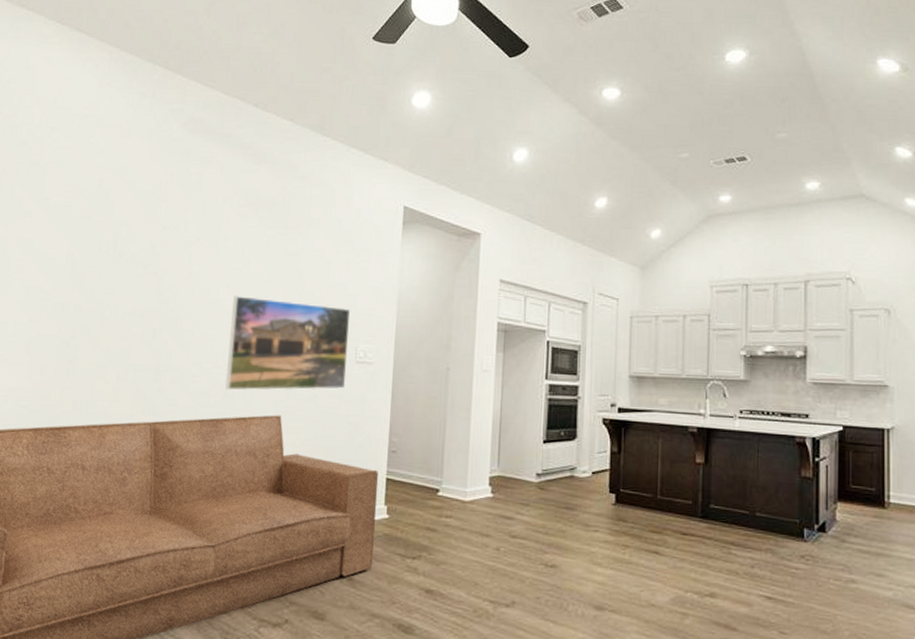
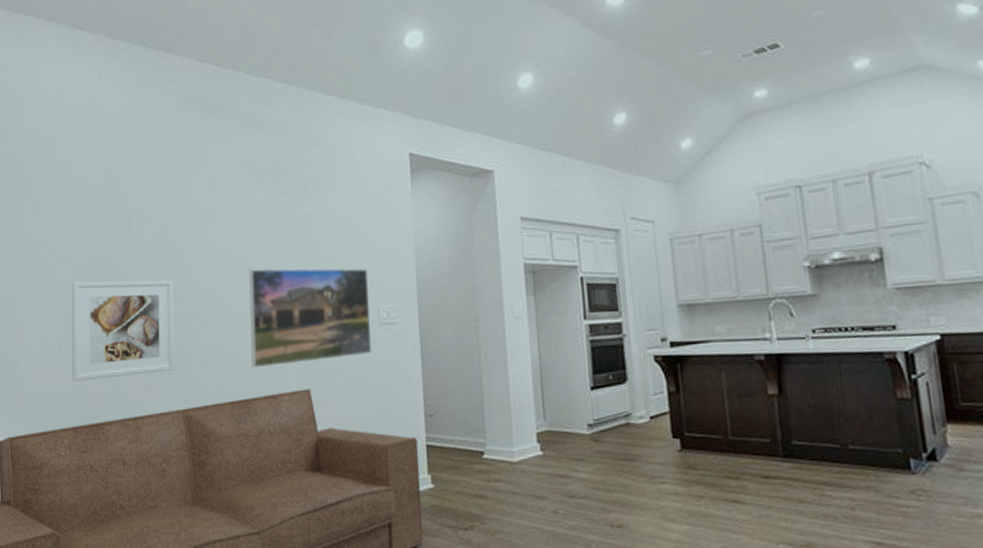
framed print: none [37,285,156,384] -> present [72,279,175,382]

